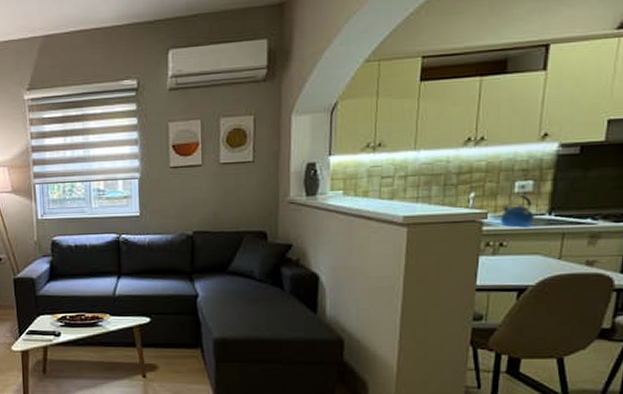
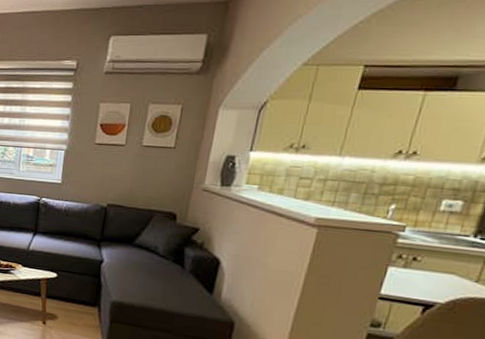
kettle: present [501,195,535,228] -> none [419,213,458,246]

